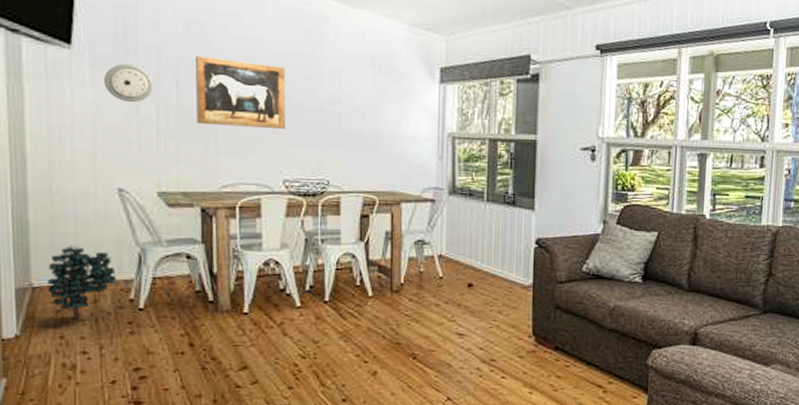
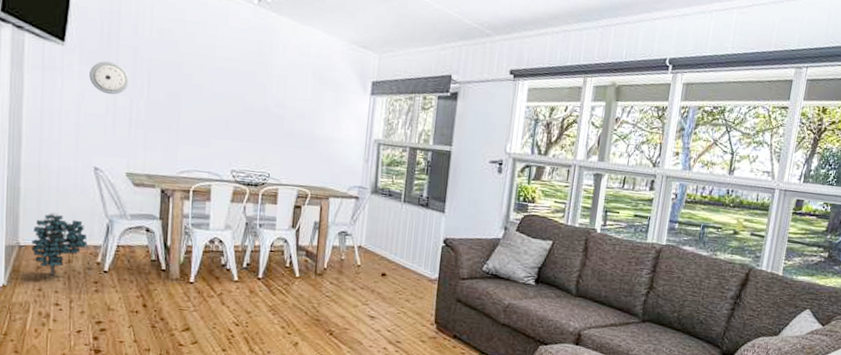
wall art: present [196,55,285,129] -> none [163,57,240,126]

